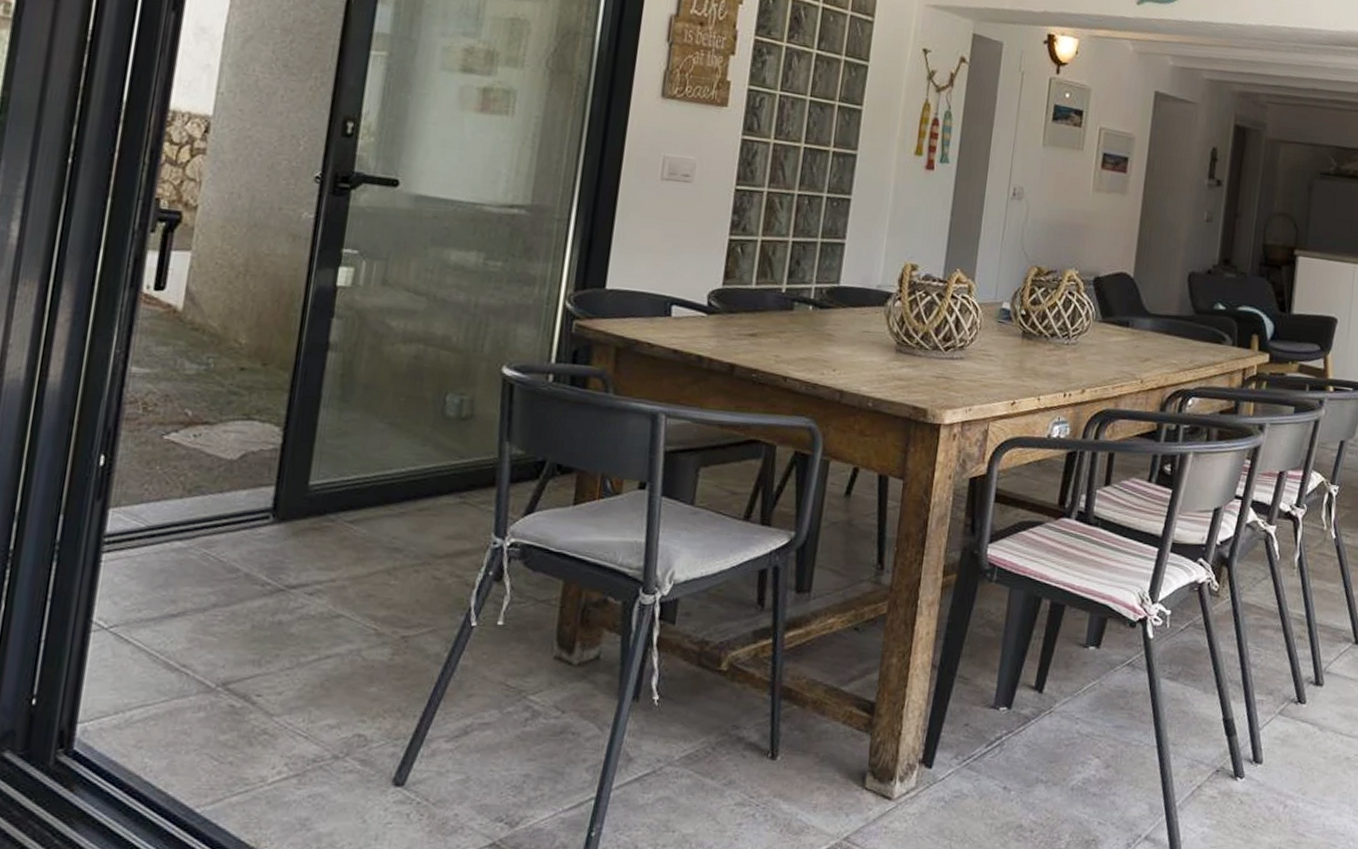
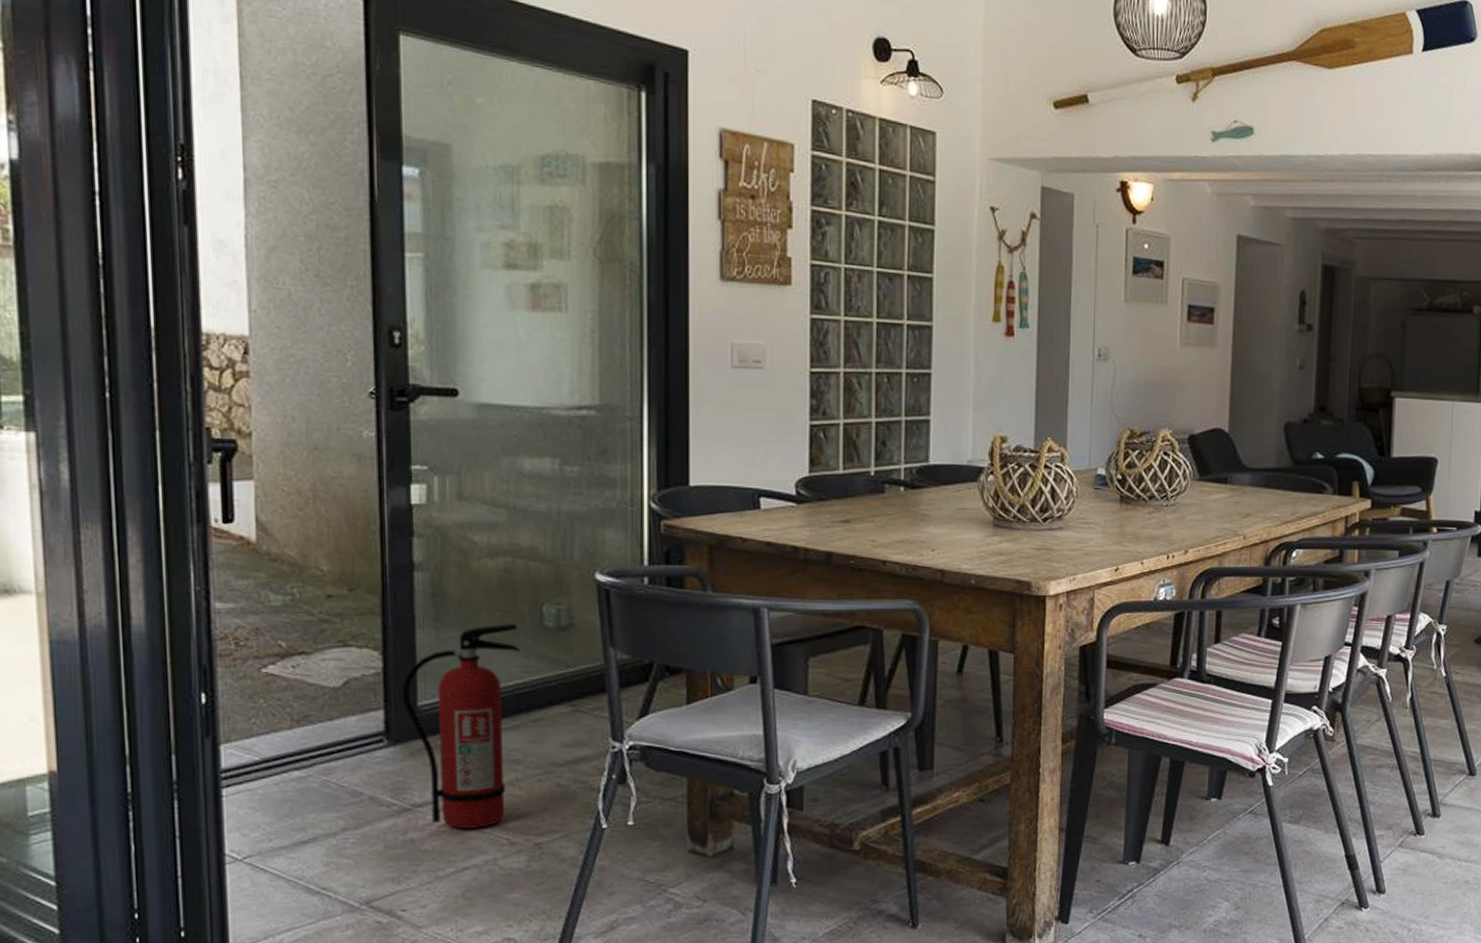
fire extinguisher: none [294,409,419,616] -> present [401,624,521,829]

